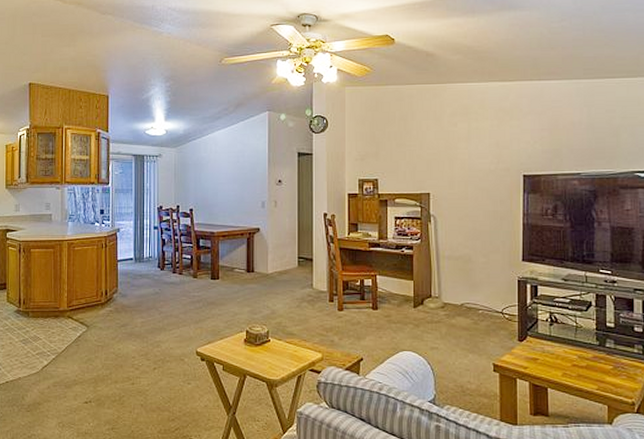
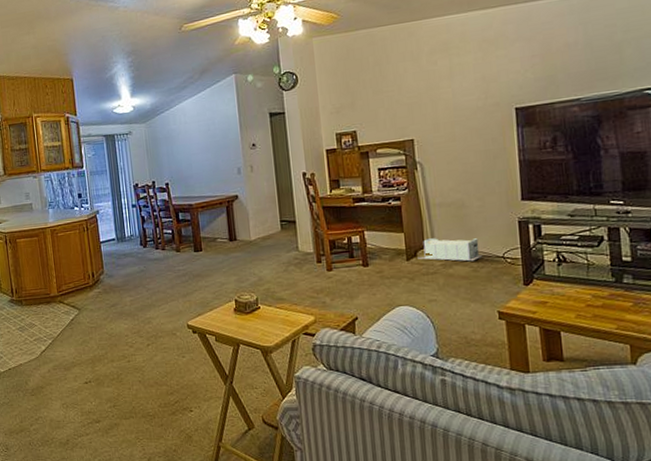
storage bin: none [424,288,484,314] -> present [417,238,483,261]

